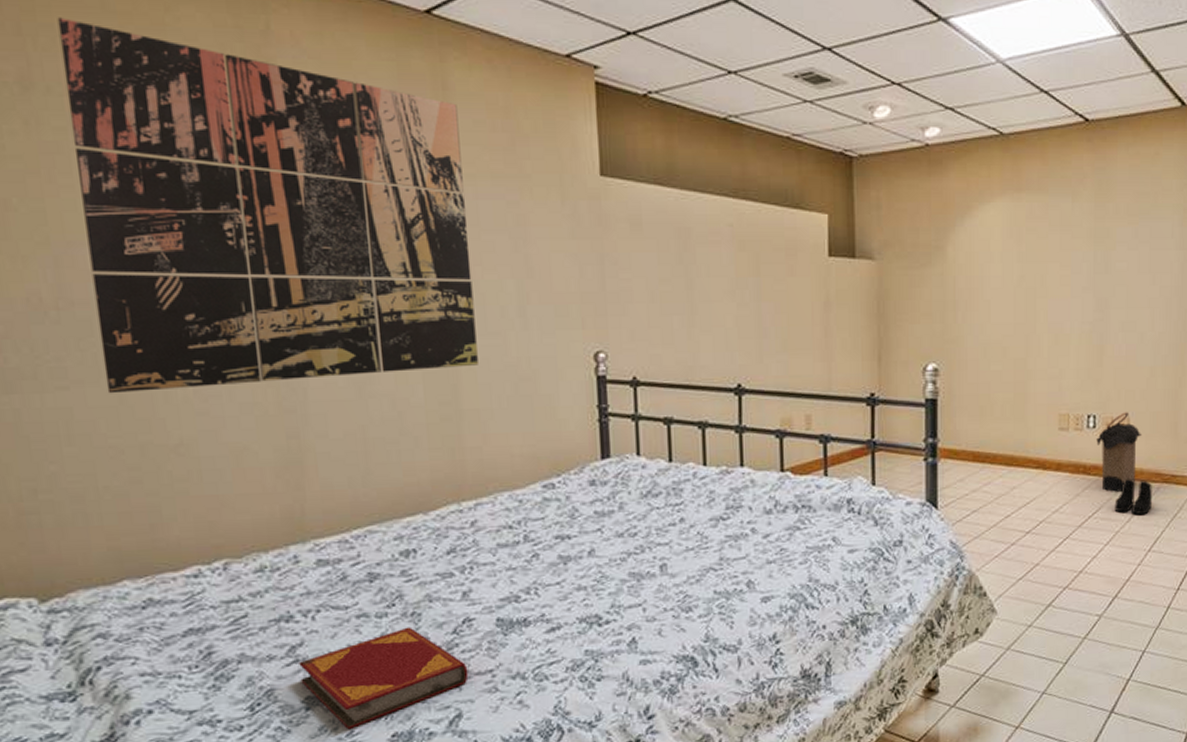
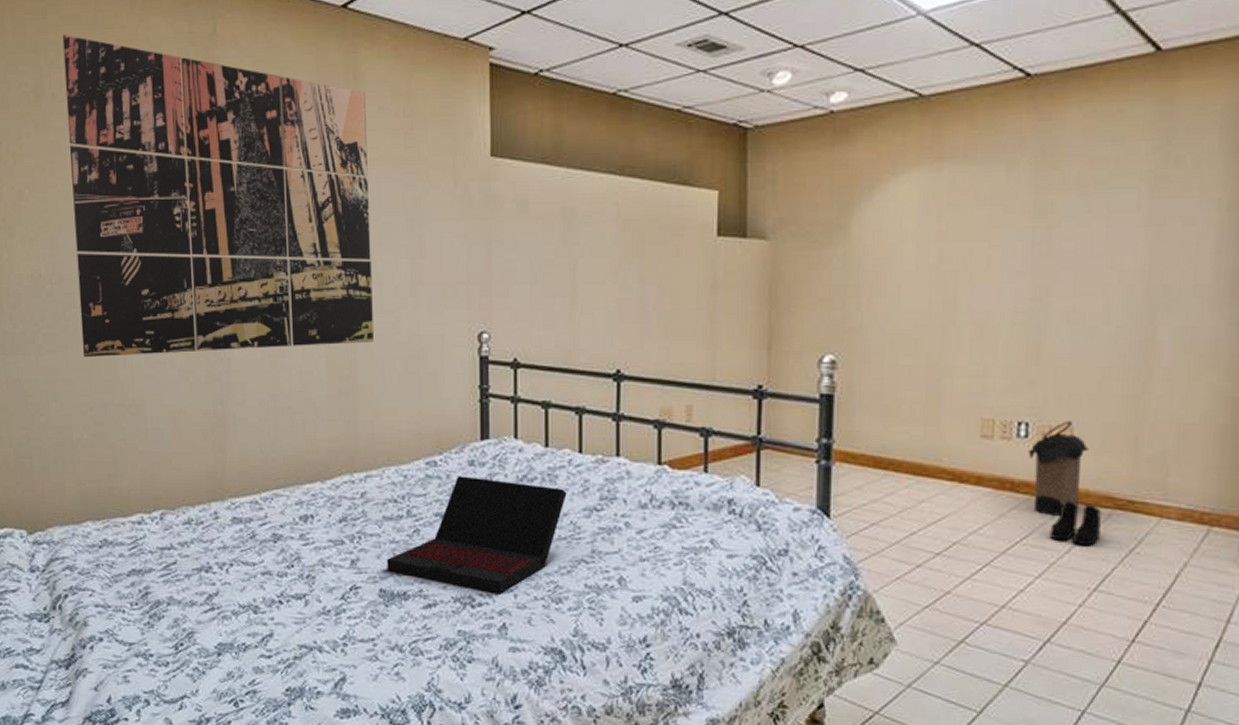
hardback book: present [299,627,469,730] -> none [214,588,353,679]
laptop: none [503,496,693,610] -> present [387,476,567,594]

